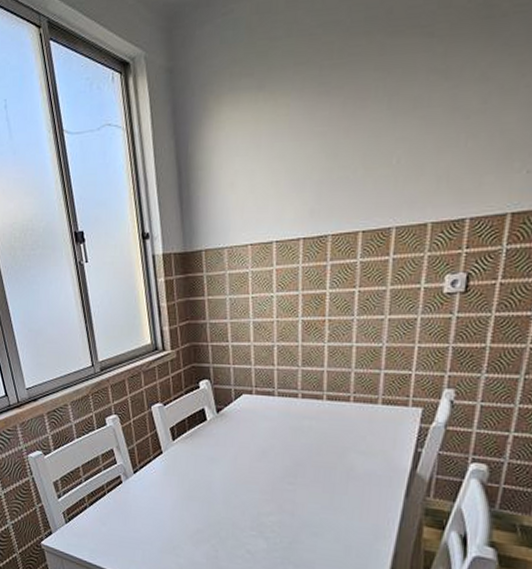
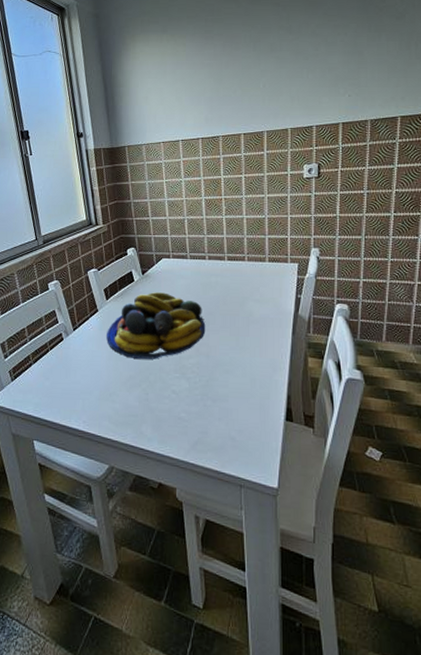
fruit bowl: none [171,434,293,513] -> present [106,292,206,359]

